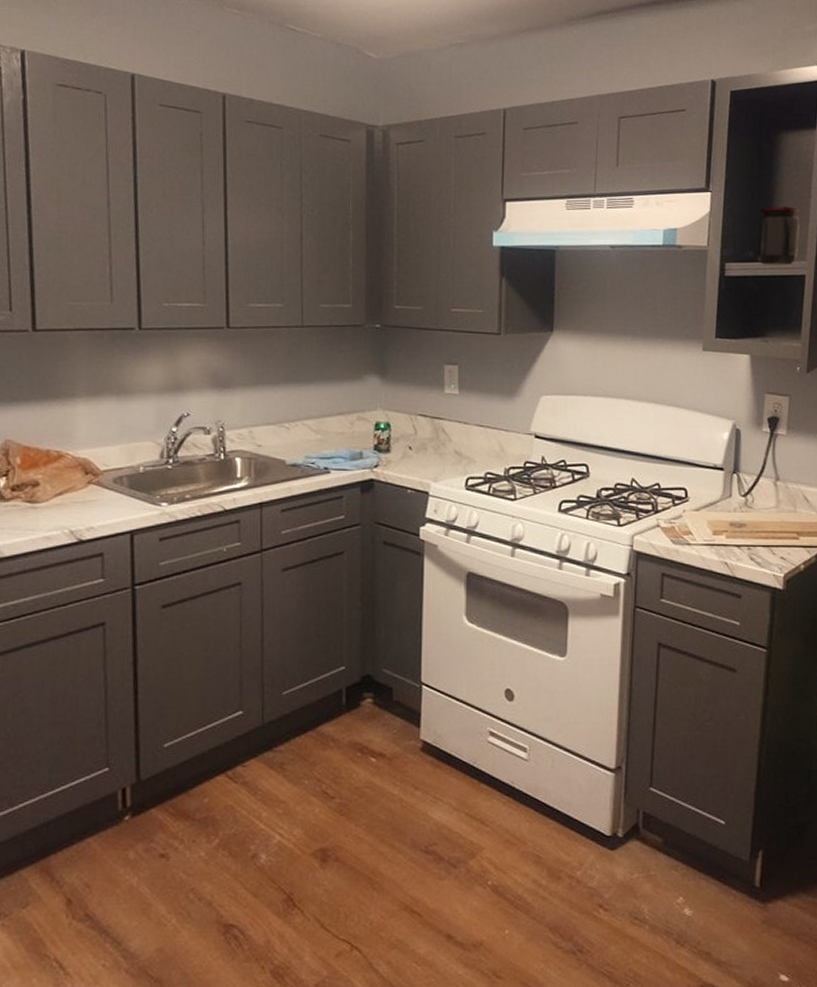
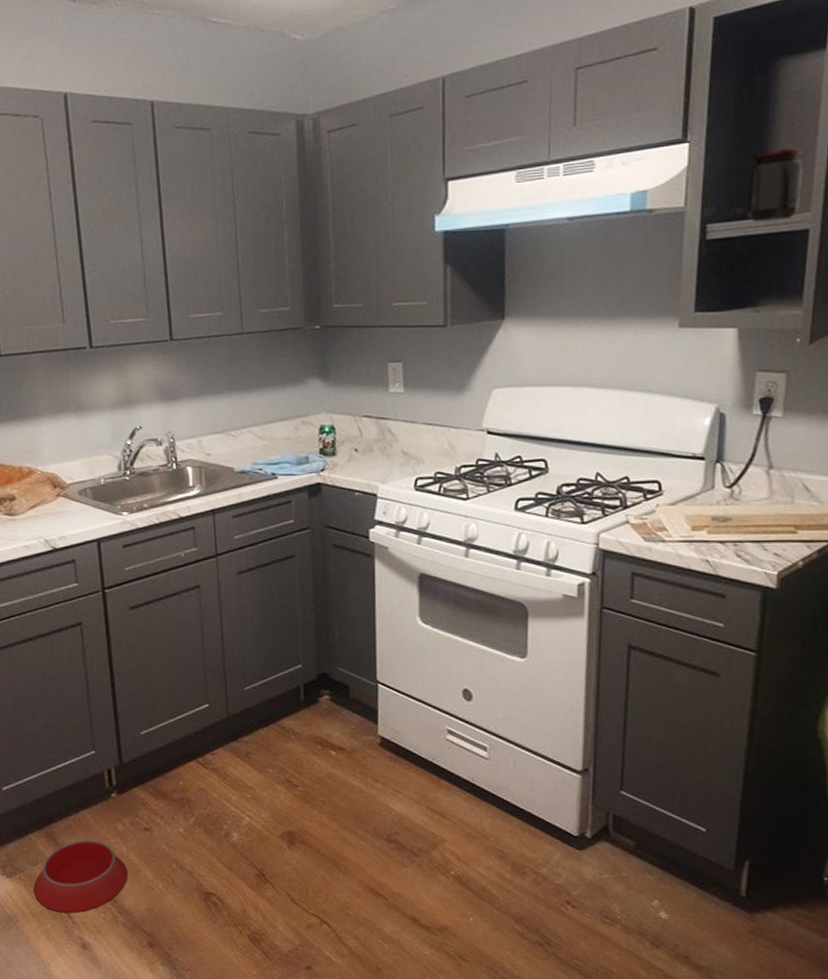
pet bowl: none [19,872,137,963] -> present [33,839,128,913]

